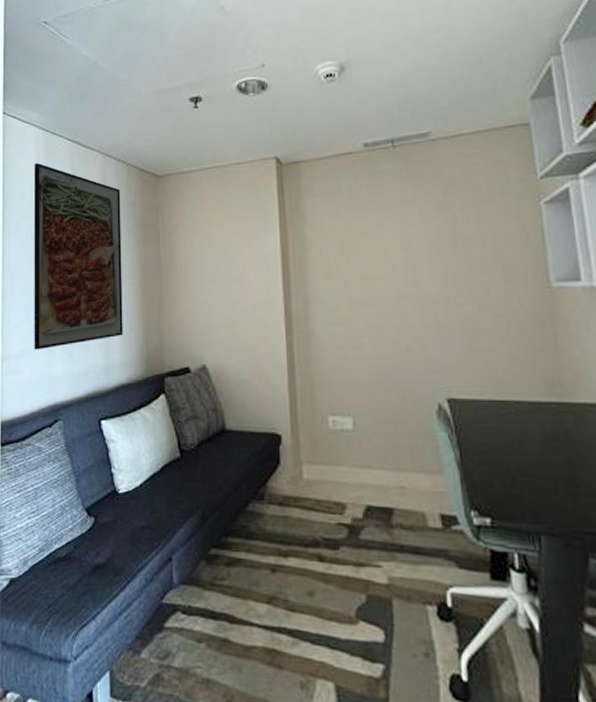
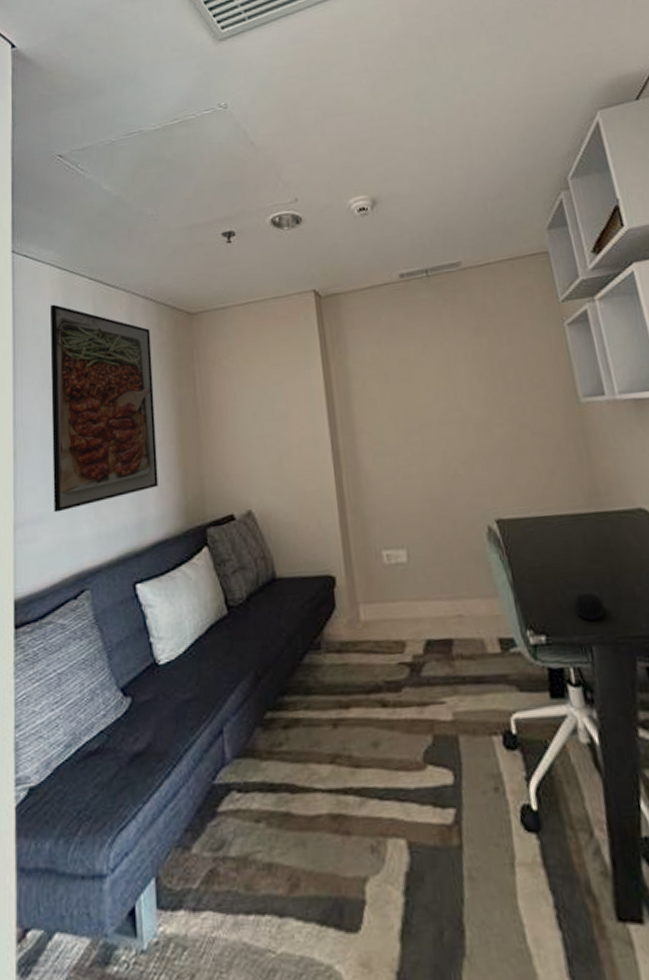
computer mouse: none [525,481,558,511] -> present [574,592,605,621]

